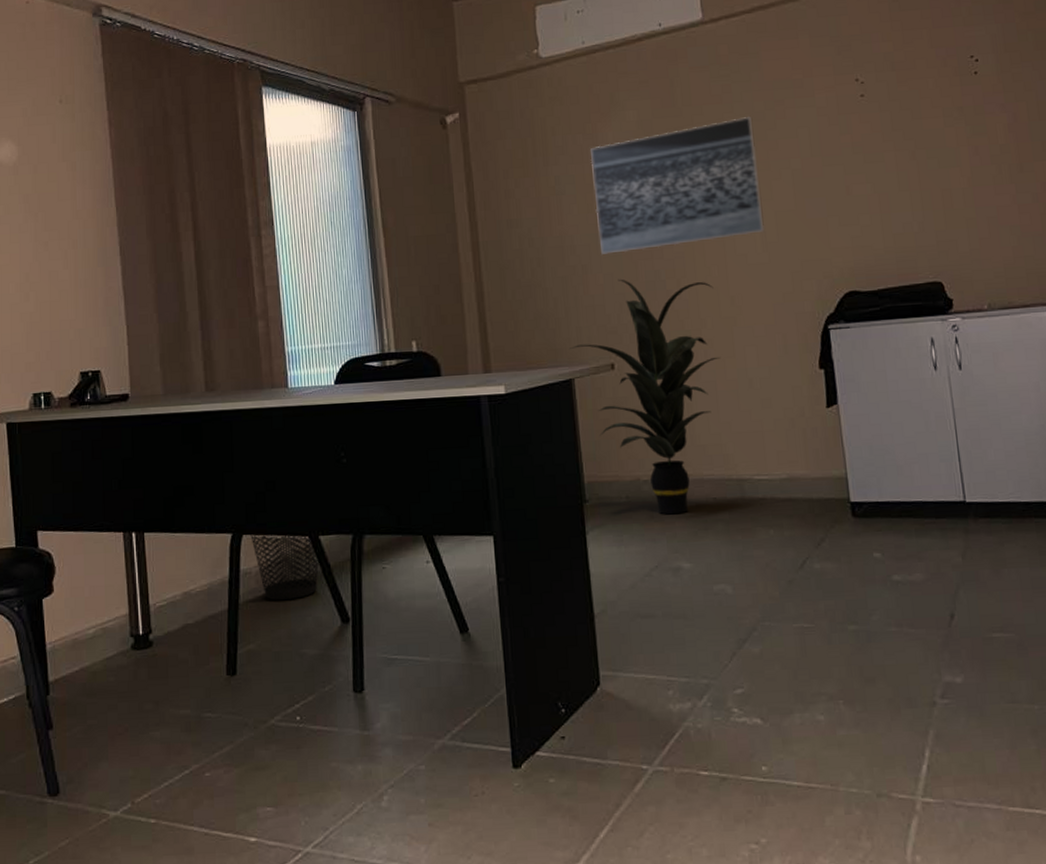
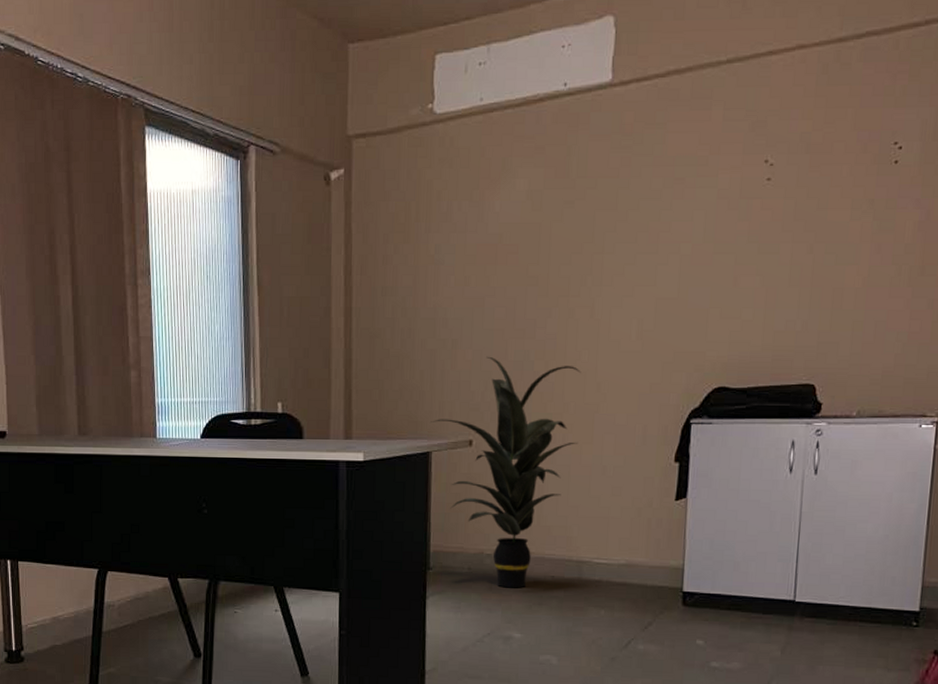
wastebasket: present [250,533,320,601] -> none [115,570,177,633]
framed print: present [590,117,766,254] -> none [472,194,648,330]

